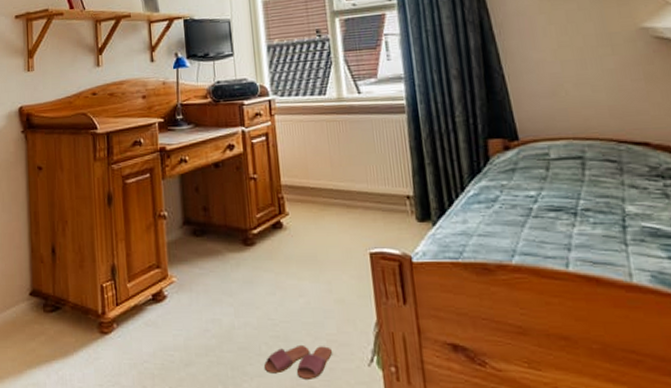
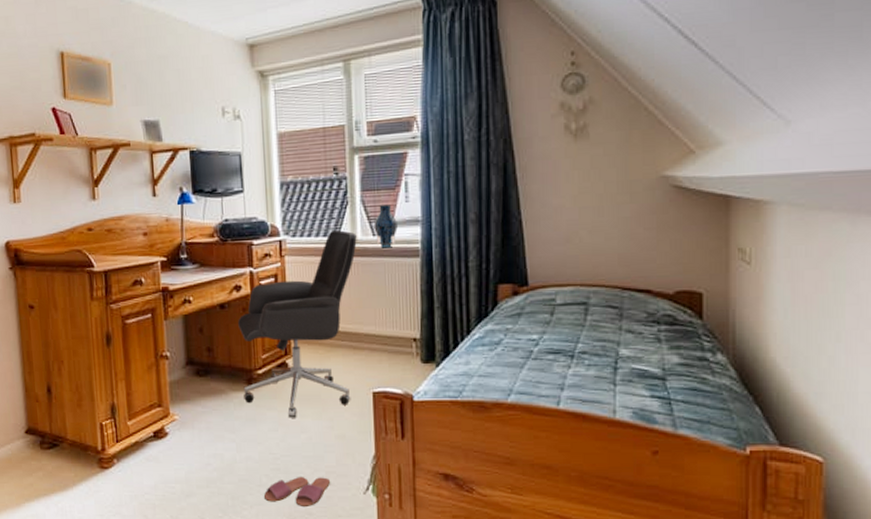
office chair: none [232,89,348,281] -> present [238,230,357,418]
vase: none [358,63,382,106] -> present [374,205,398,248]

